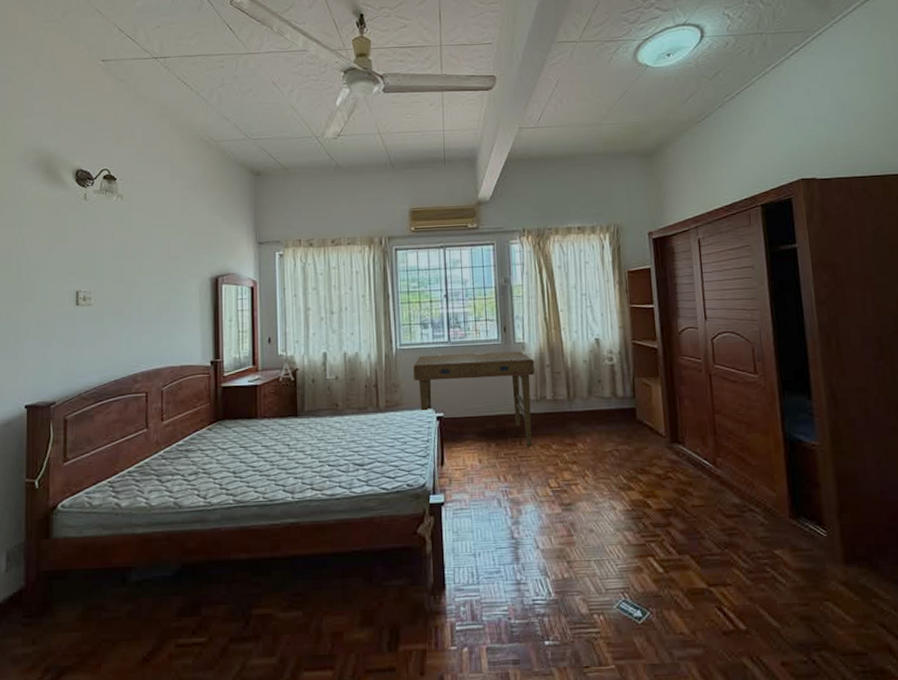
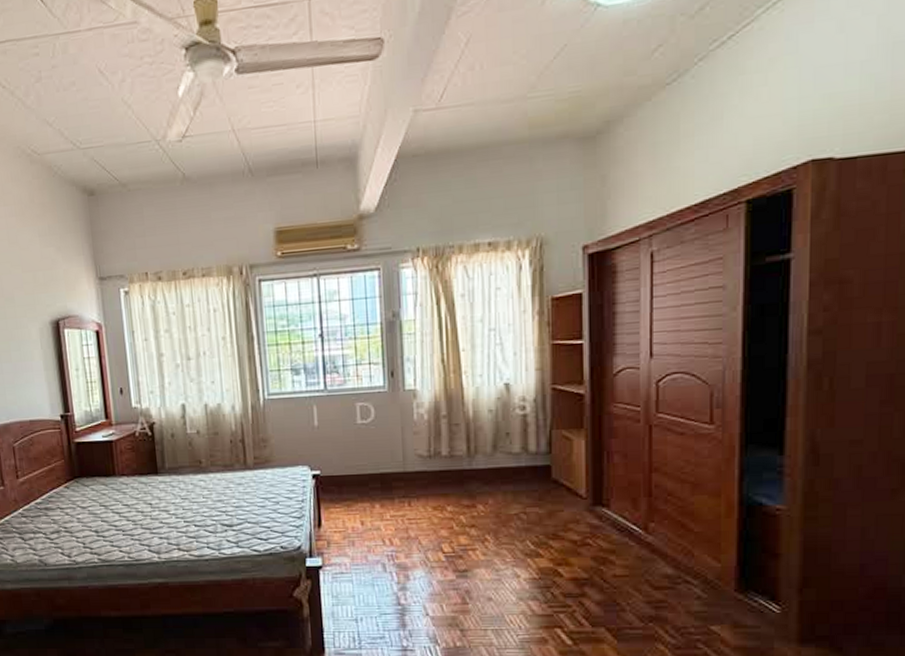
desk: present [413,351,535,446] -> none [284,400,428,507]

